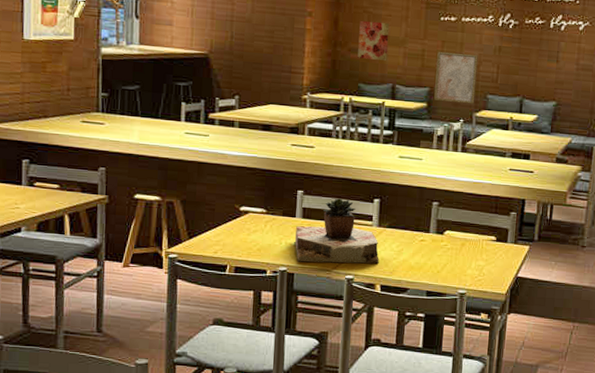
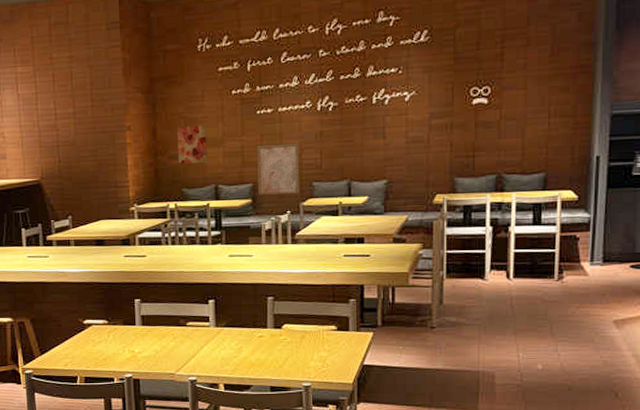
succulent plant: present [295,198,379,264] -> none [137,303,220,368]

